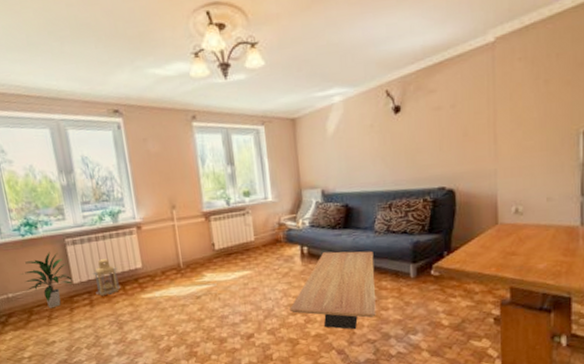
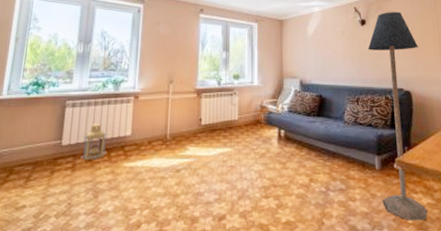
indoor plant: present [21,251,73,309] -> none [13,111,63,169]
coffee table: present [290,251,376,330] -> none [263,137,344,220]
floor lamp: none [402,90,467,324] -> present [367,12,428,221]

